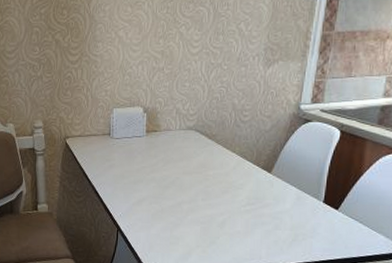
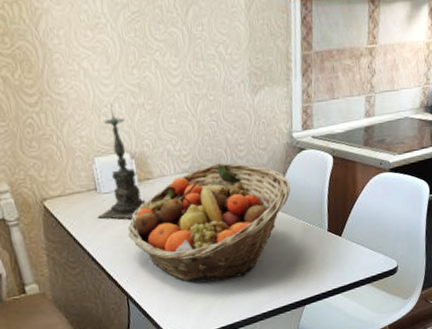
candle holder: none [106,66,150,162] -> present [97,103,146,219]
fruit basket: none [129,125,290,231] -> present [127,162,291,283]

